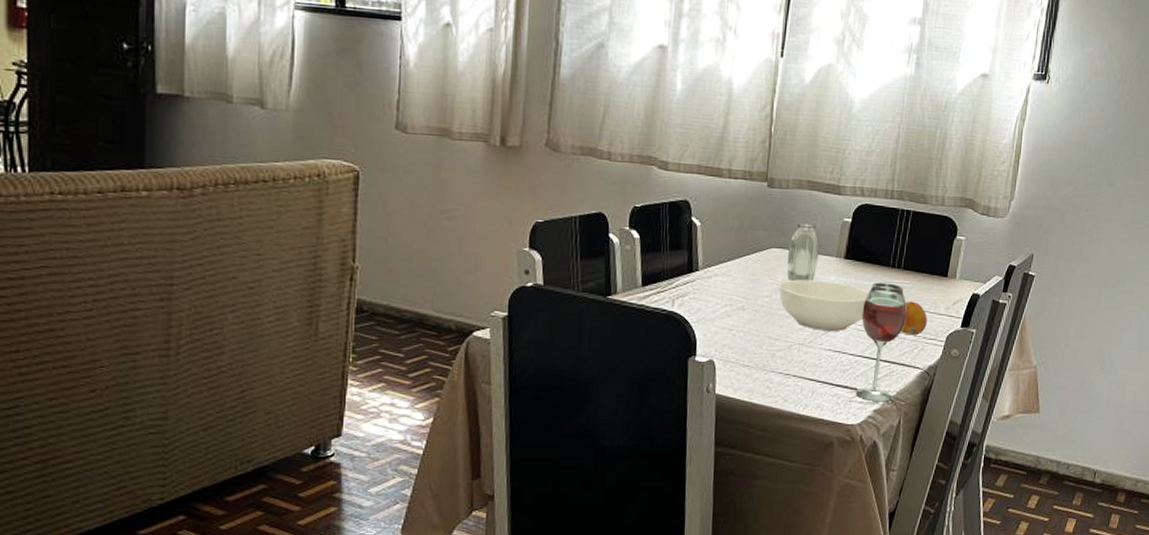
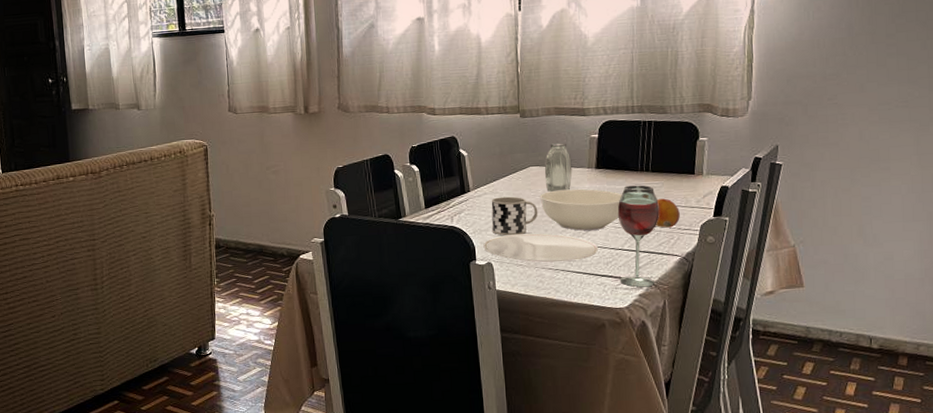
plate: none [706,328,837,366] -> present [483,233,599,263]
cup: none [718,281,775,330] -> present [491,196,538,236]

